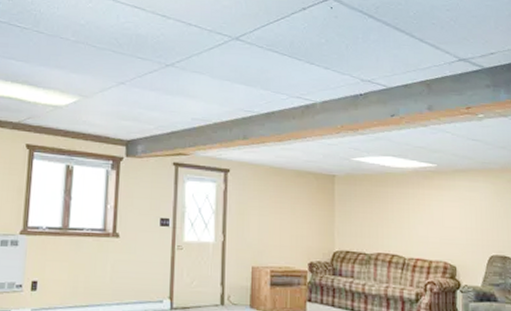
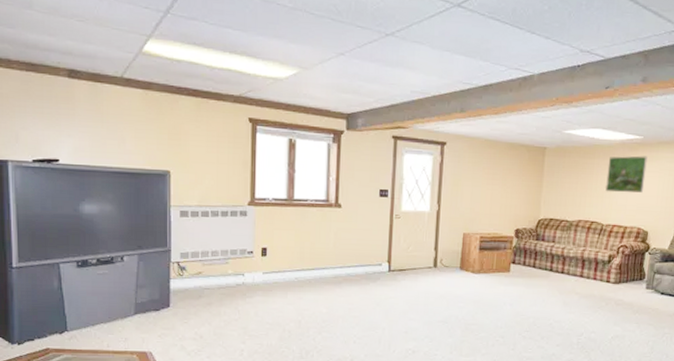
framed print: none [403,184,445,224] -> present [605,155,648,193]

